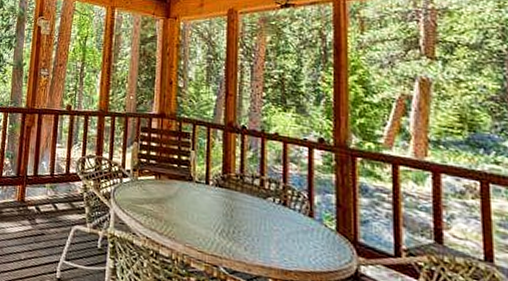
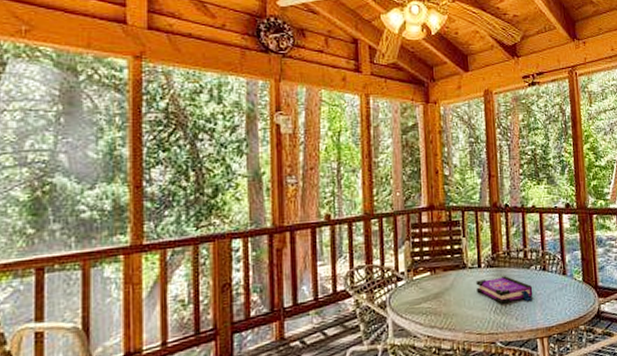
board game: none [202,196,268,236] -> present [476,276,533,304]

